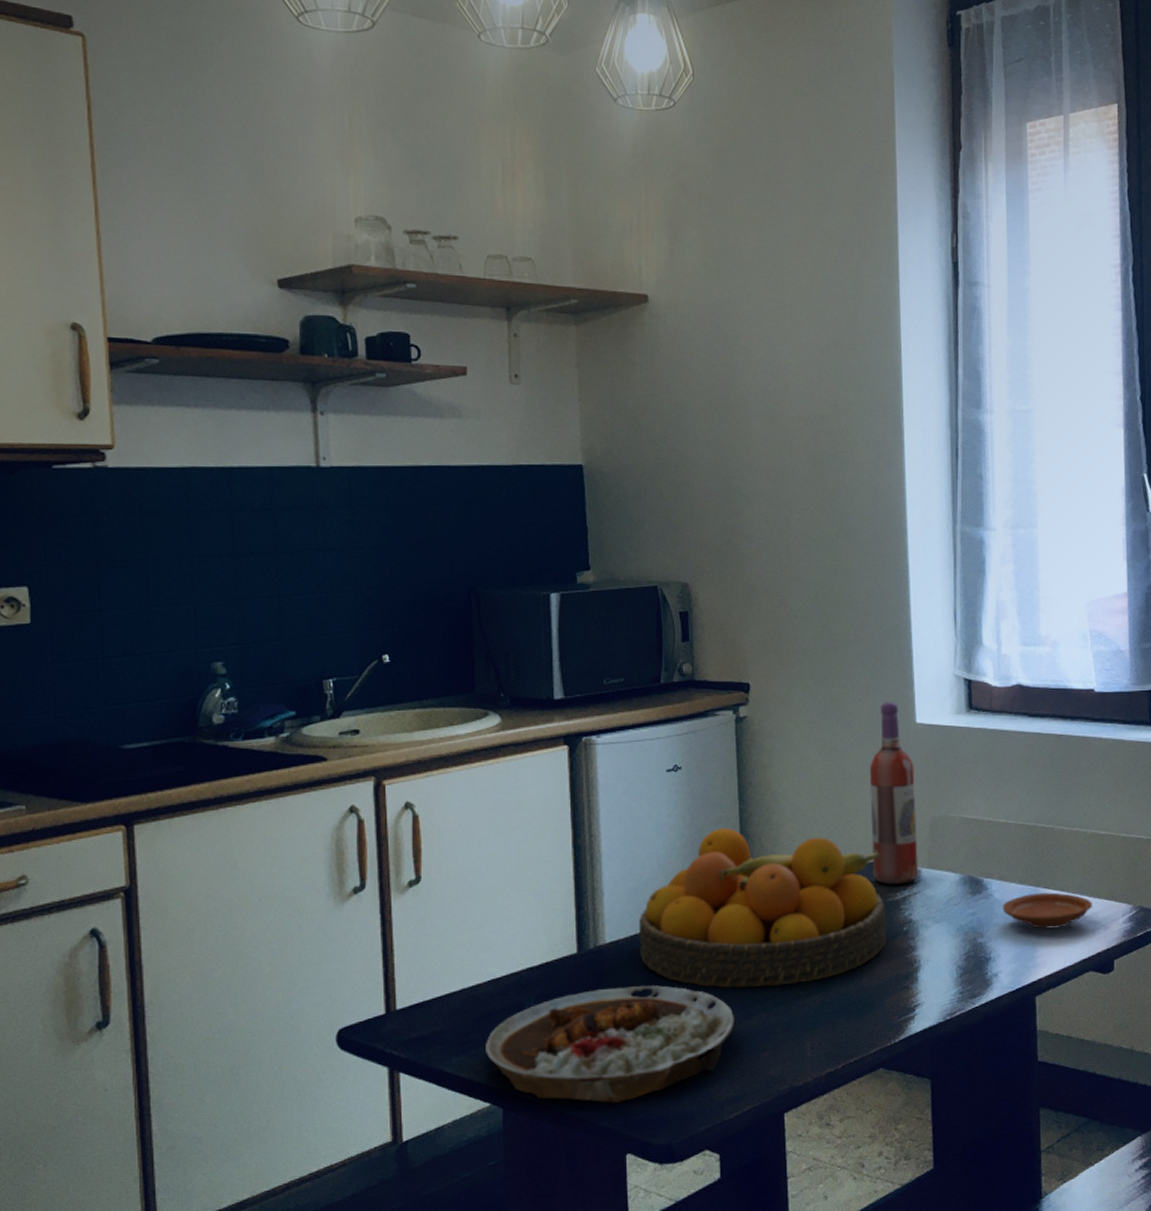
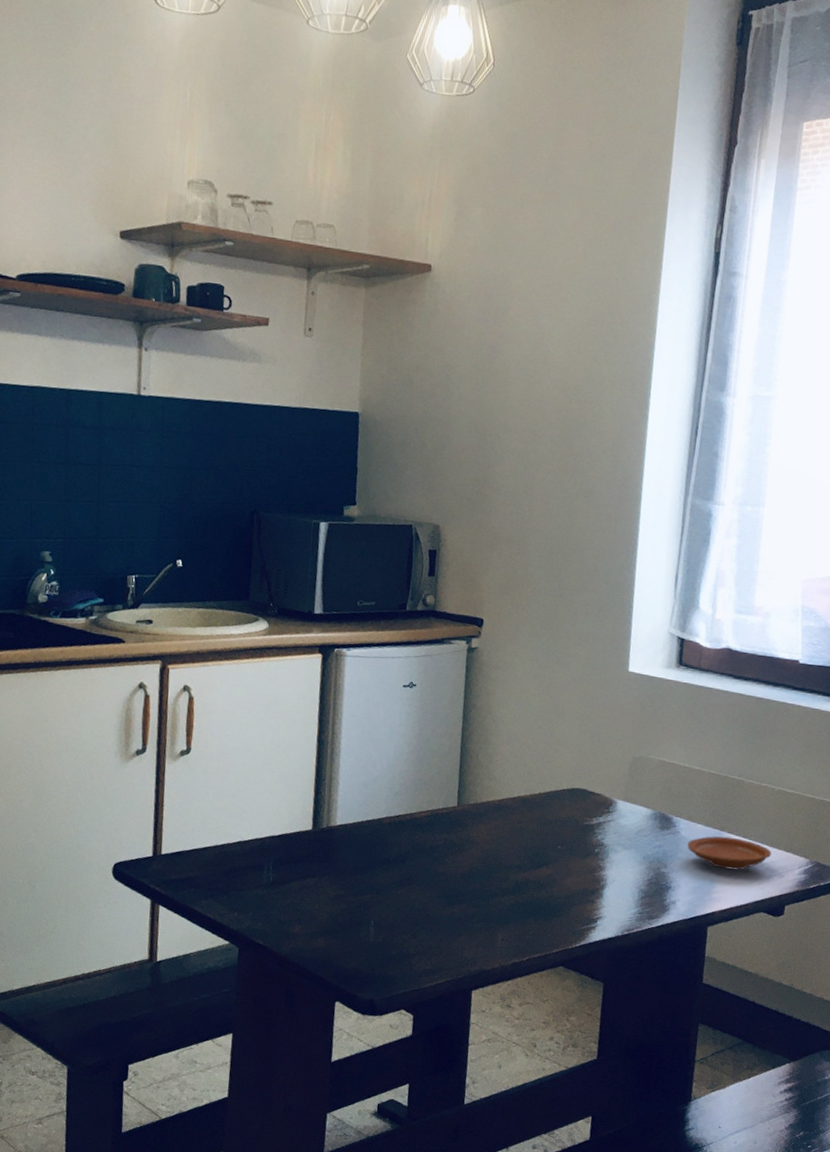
plate: present [486,985,734,1103] -> none [229,862,439,959]
fruit bowl: present [638,828,887,988] -> none [364,741,583,883]
wine bottle: present [869,702,918,885] -> none [573,649,622,811]

